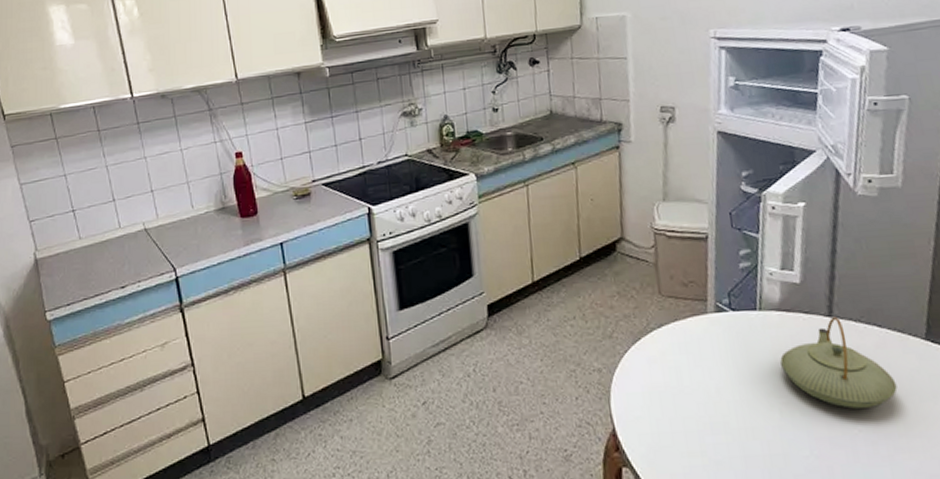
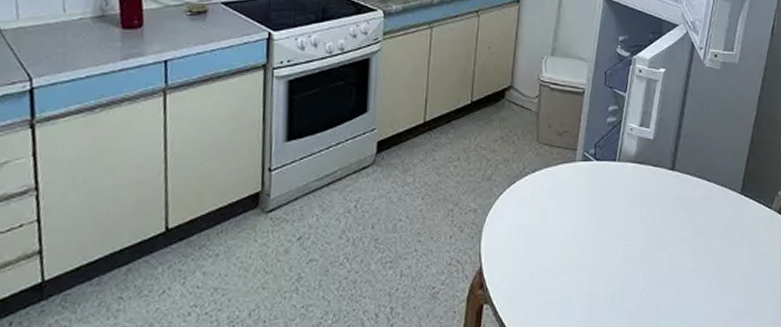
teapot: present [780,316,898,409] -> none [629,170,716,252]

